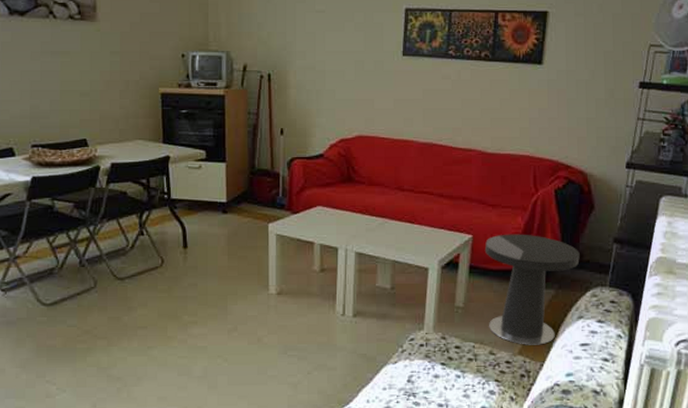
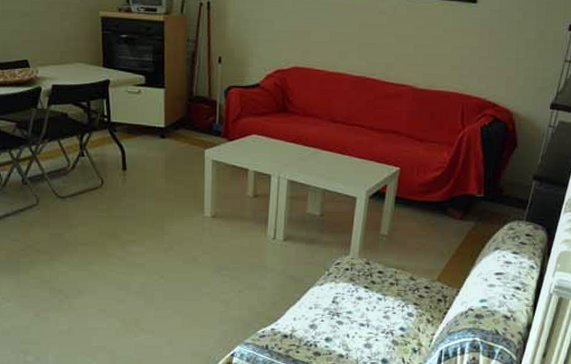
side table: present [485,234,580,345] -> none [411,167,501,273]

